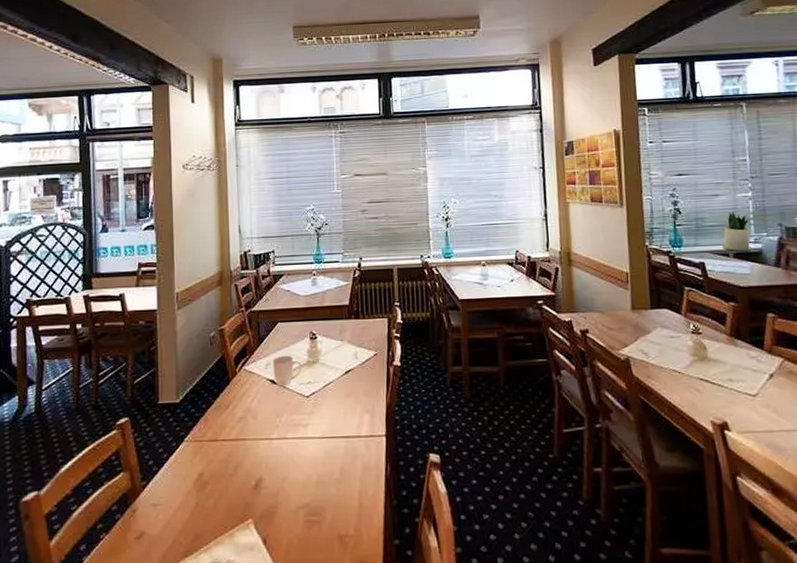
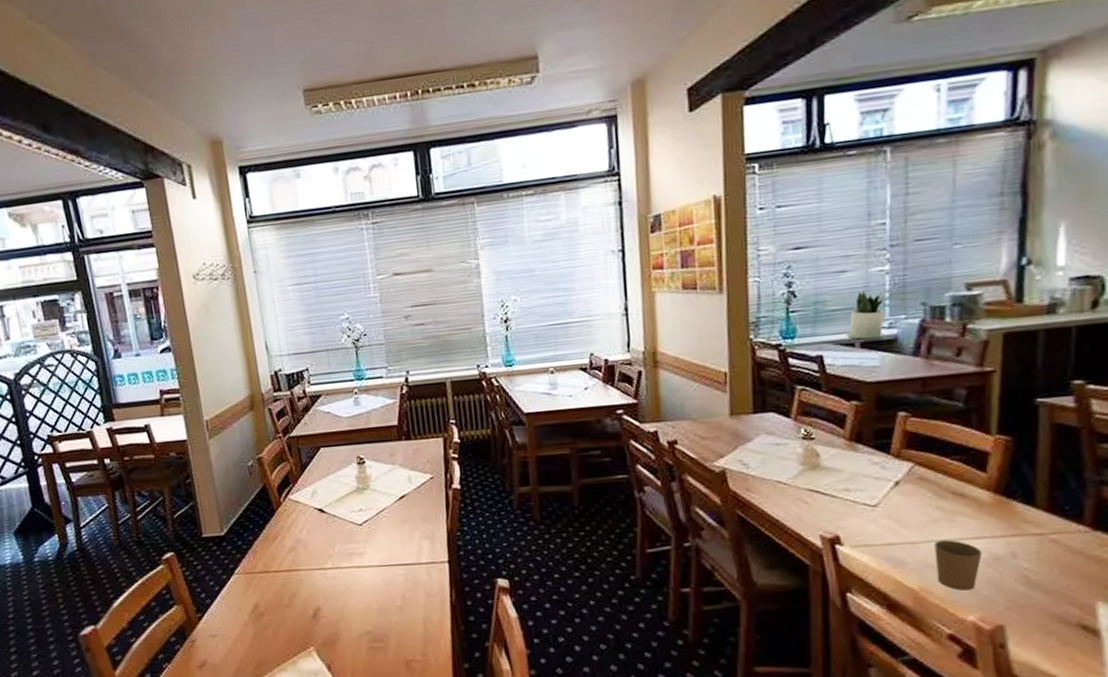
mug: present [273,355,302,387] -> none [319,482,351,516]

